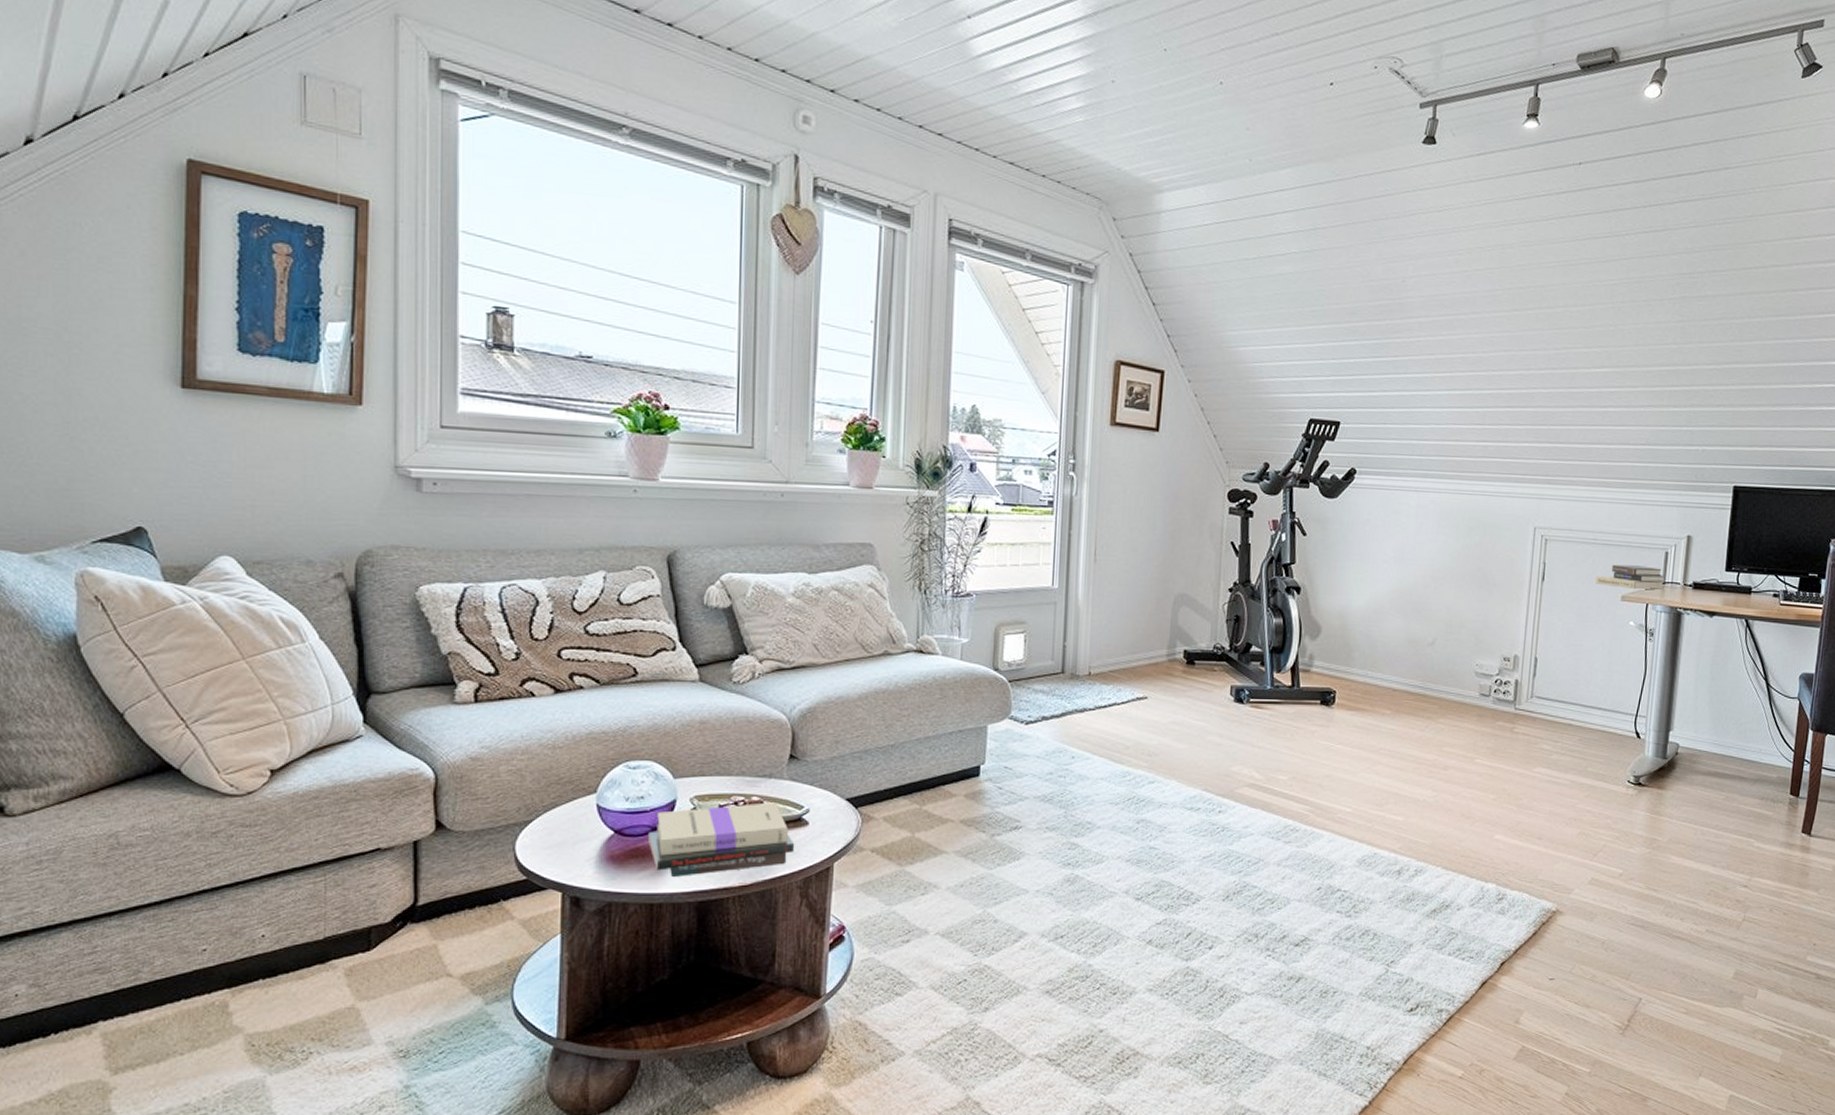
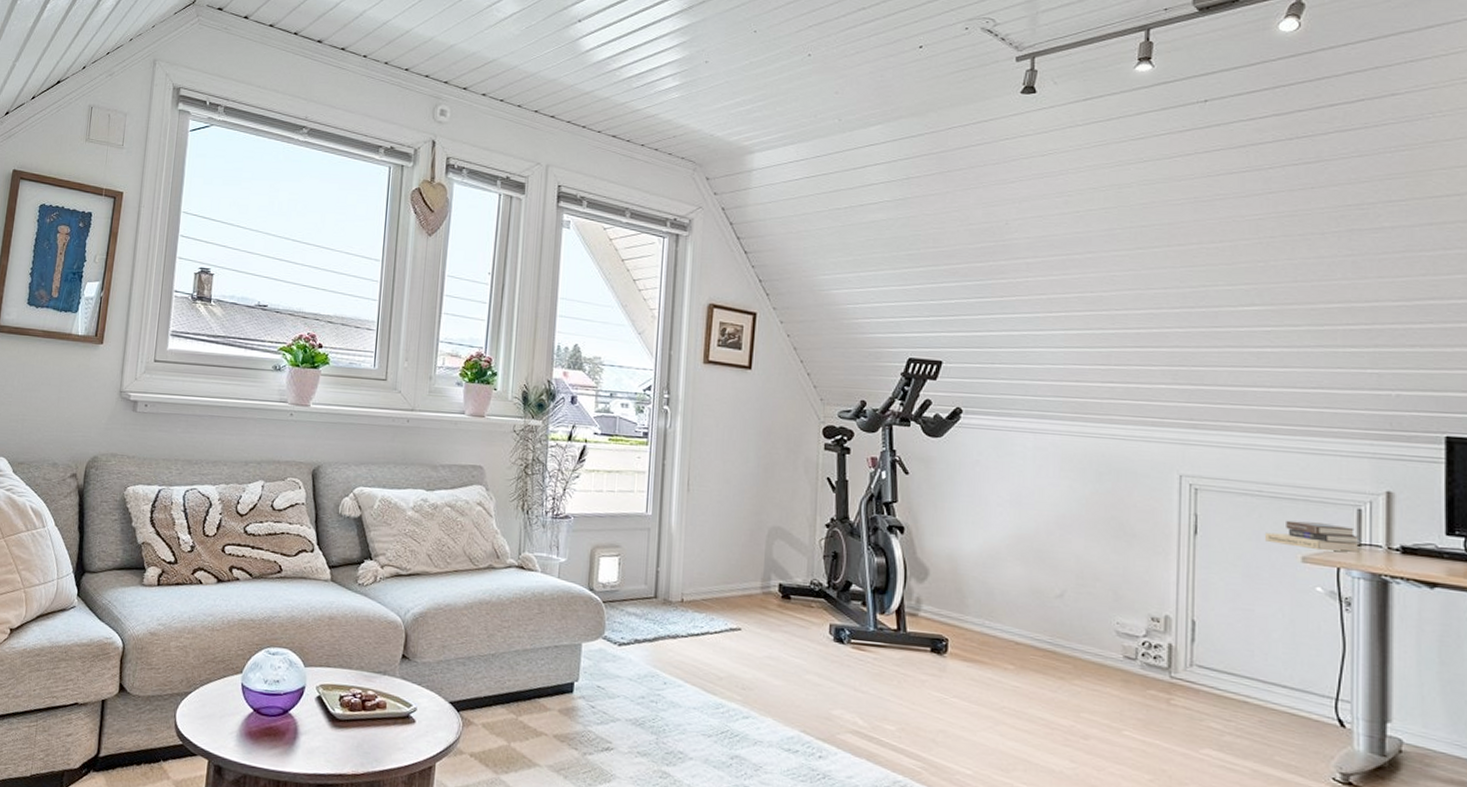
books: present [648,802,795,877] -> none [280,696,403,759]

